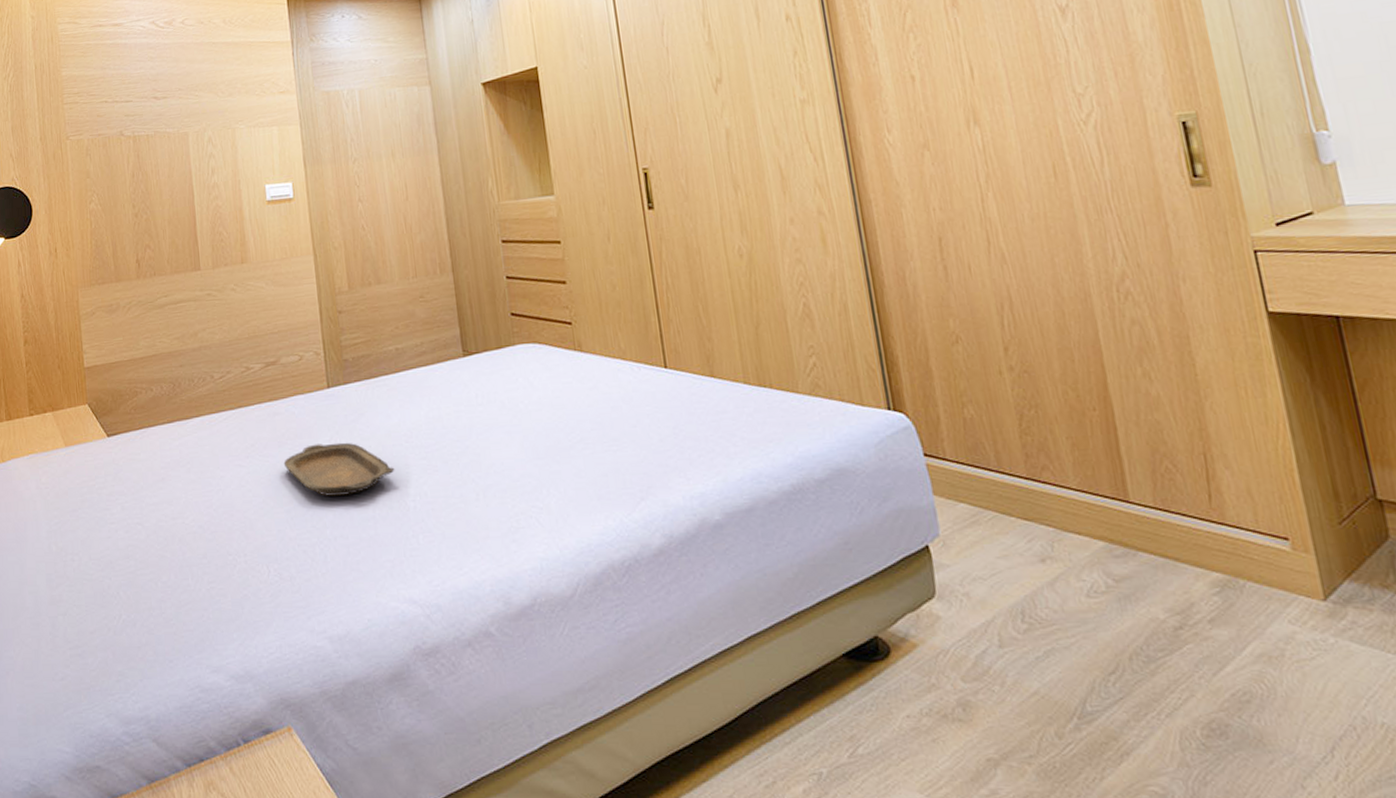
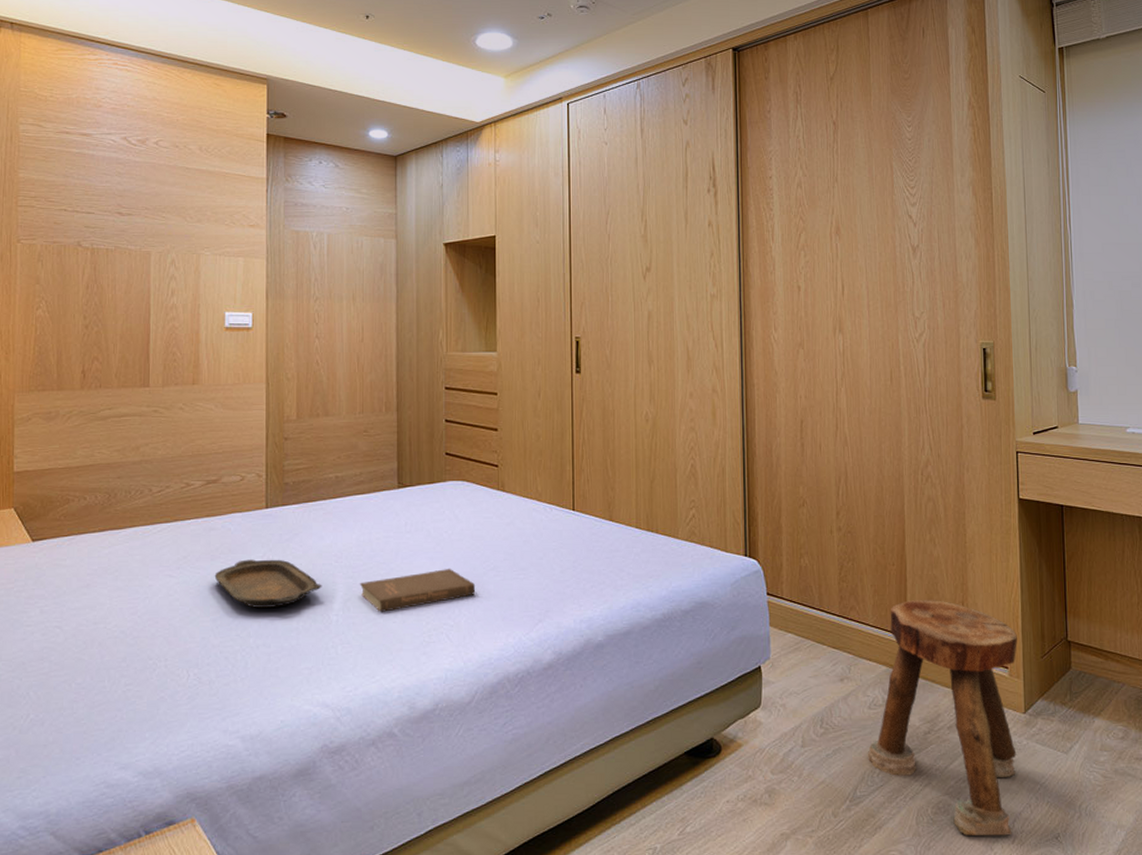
book: none [433,442,564,497] -> present [359,568,476,613]
stool: none [1093,452,1333,769] -> present [867,600,1017,836]

